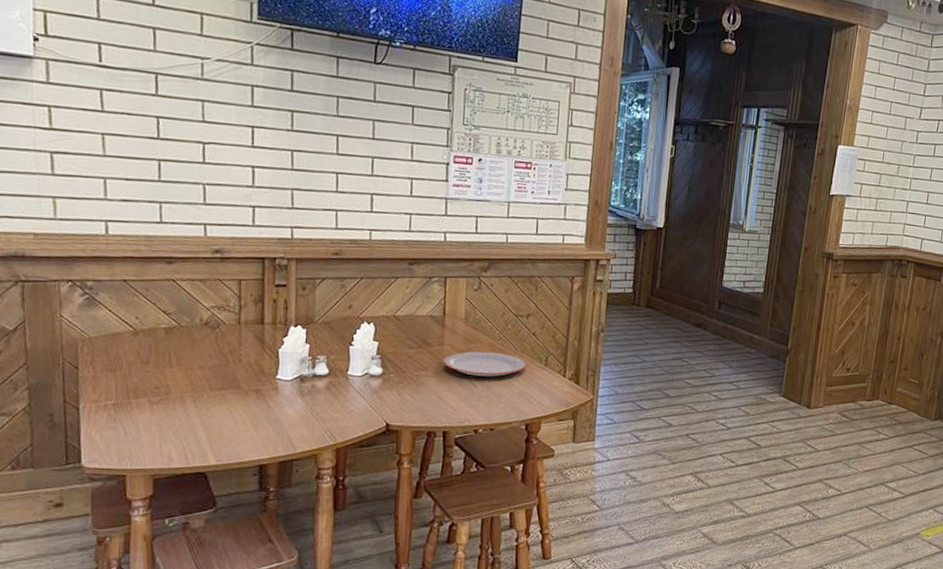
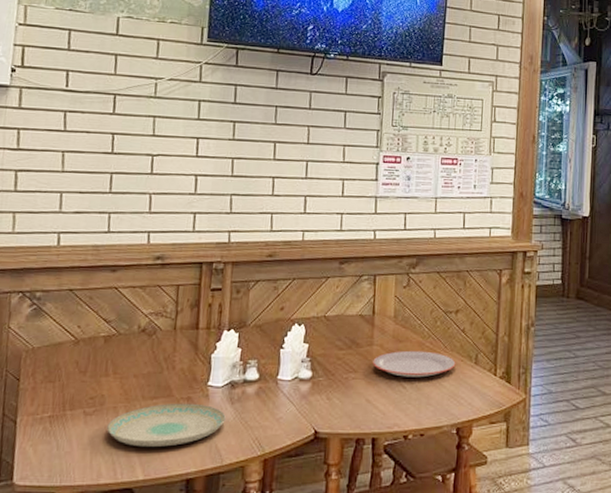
plate: none [175,394,296,436] -> present [107,403,226,448]

